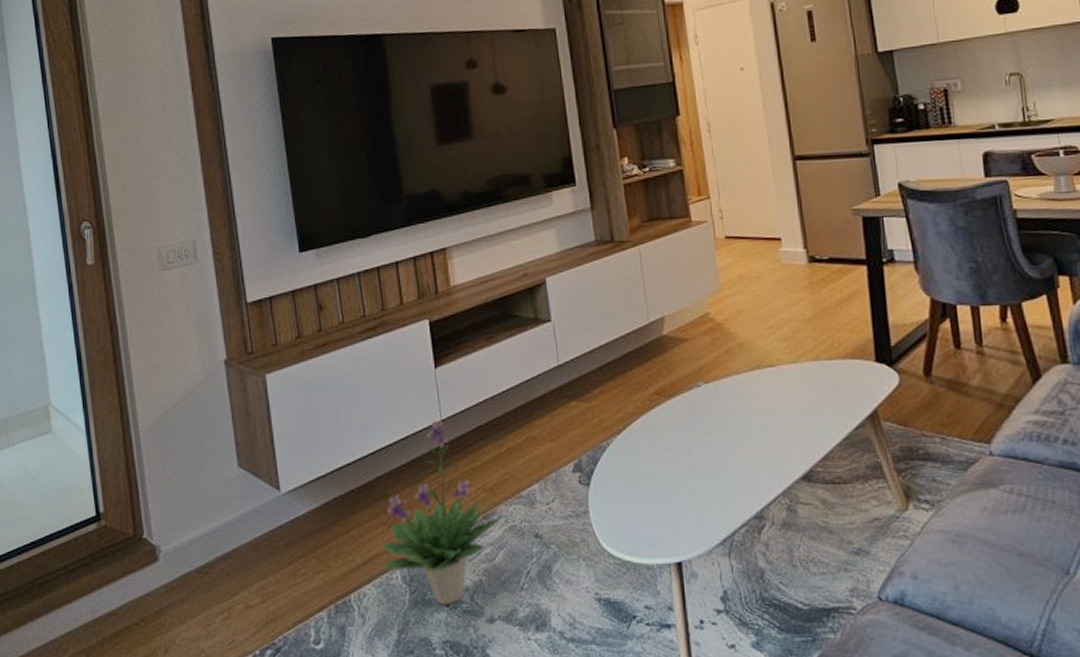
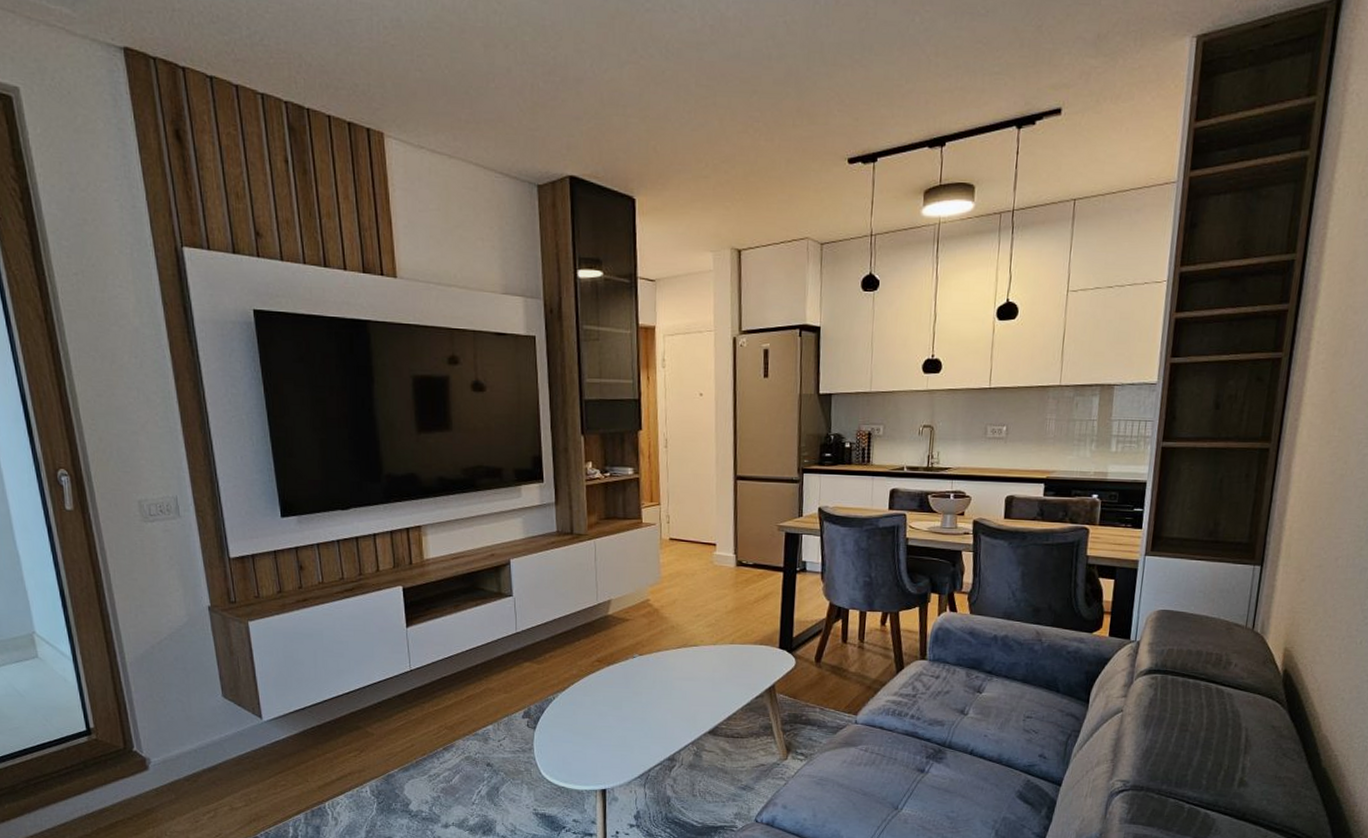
potted plant: present [382,421,503,605] -> none [354,670,461,814]

